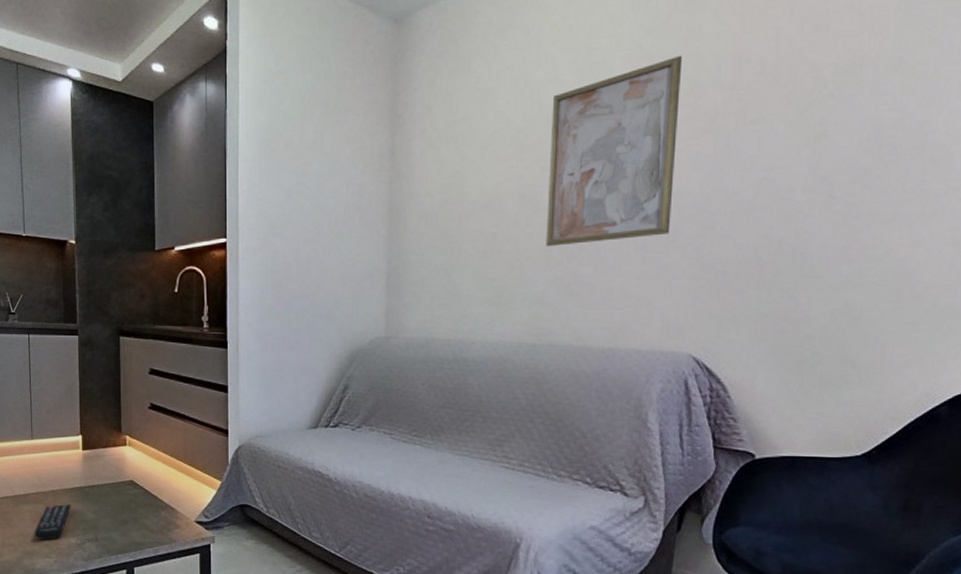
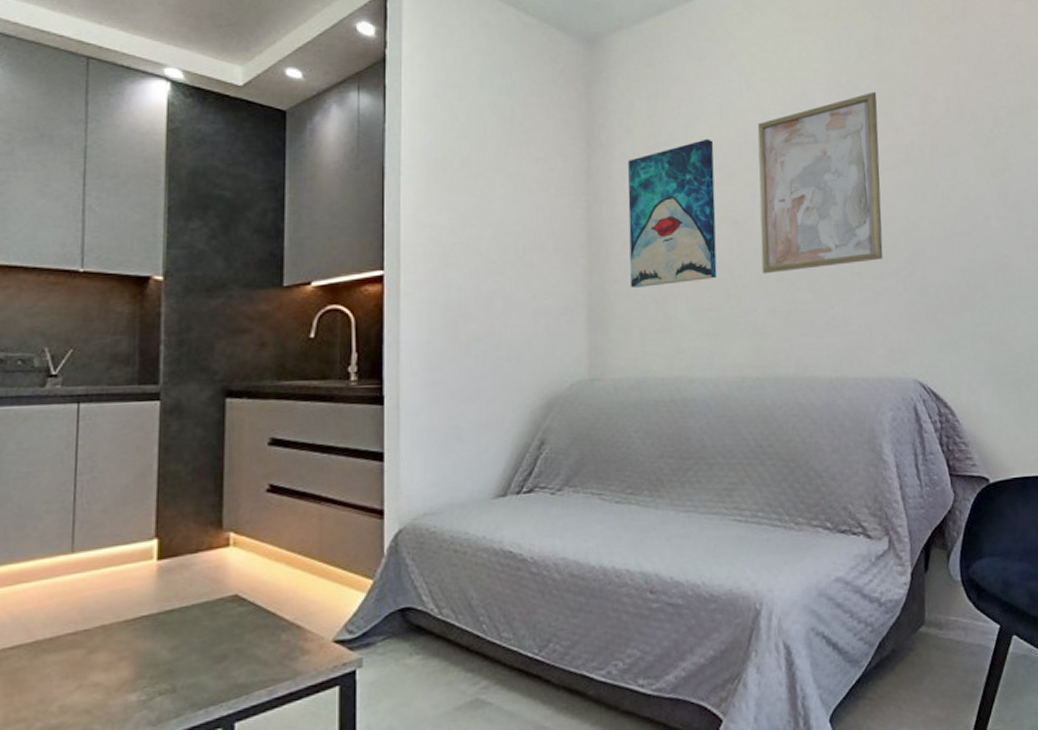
remote control: present [34,504,71,540] -> none [65,643,133,705]
wall art: none [425,113,508,258] -> present [628,139,717,289]

